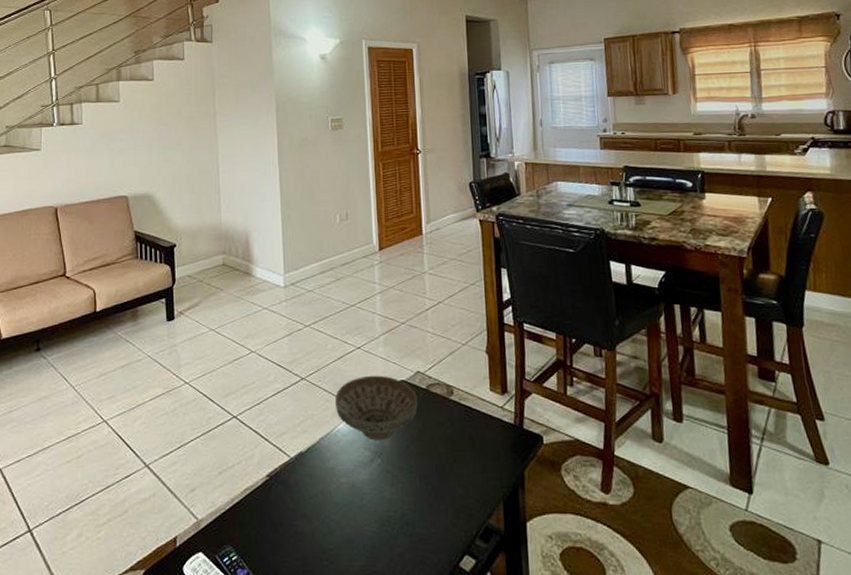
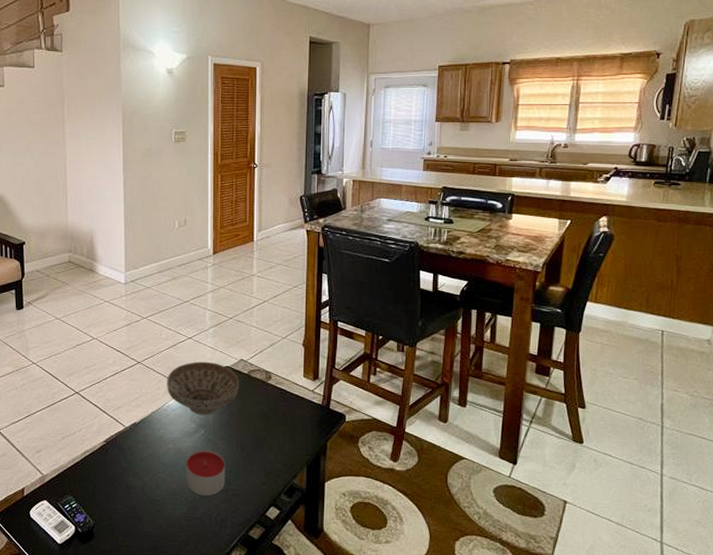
candle: none [362,484,409,542] -> present [186,450,226,495]

